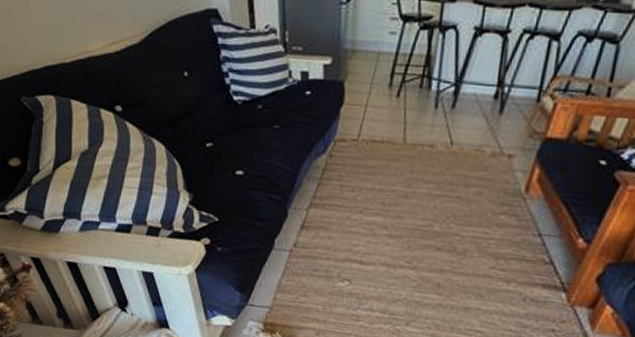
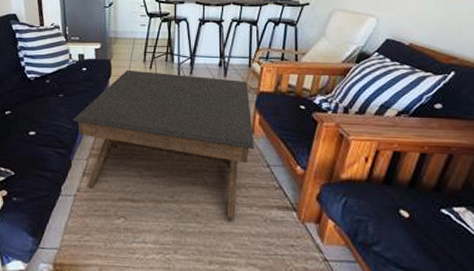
coffee table: none [291,96,532,295] -> present [73,69,255,220]

